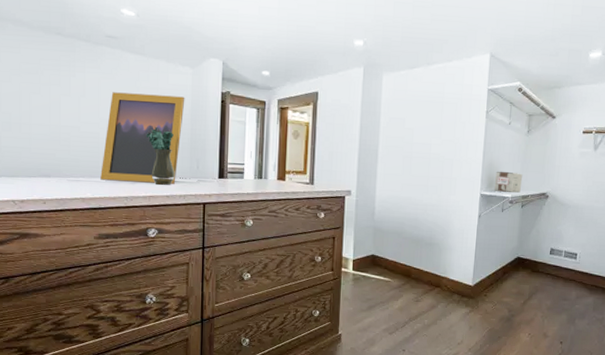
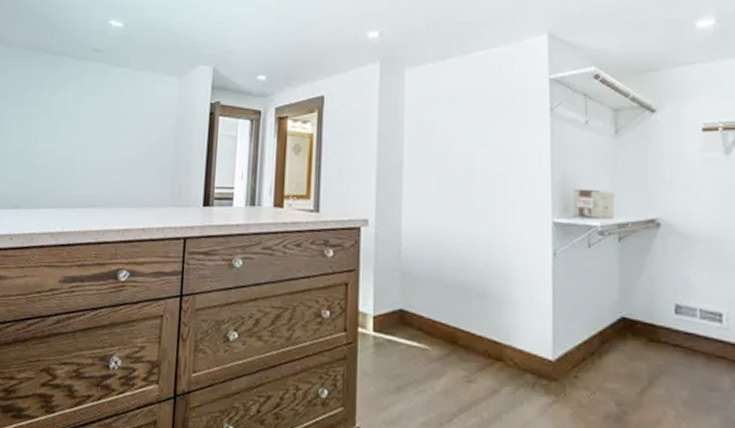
picture frame: present [100,92,185,184] -> none [72,110,170,215]
vase: present [146,126,175,186] -> none [124,146,155,217]

